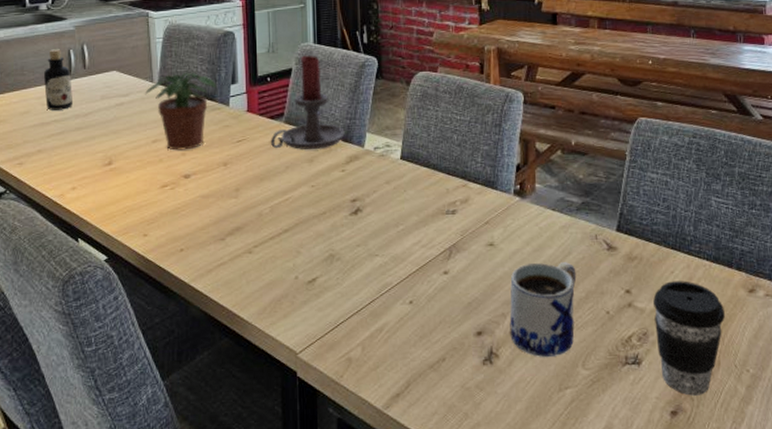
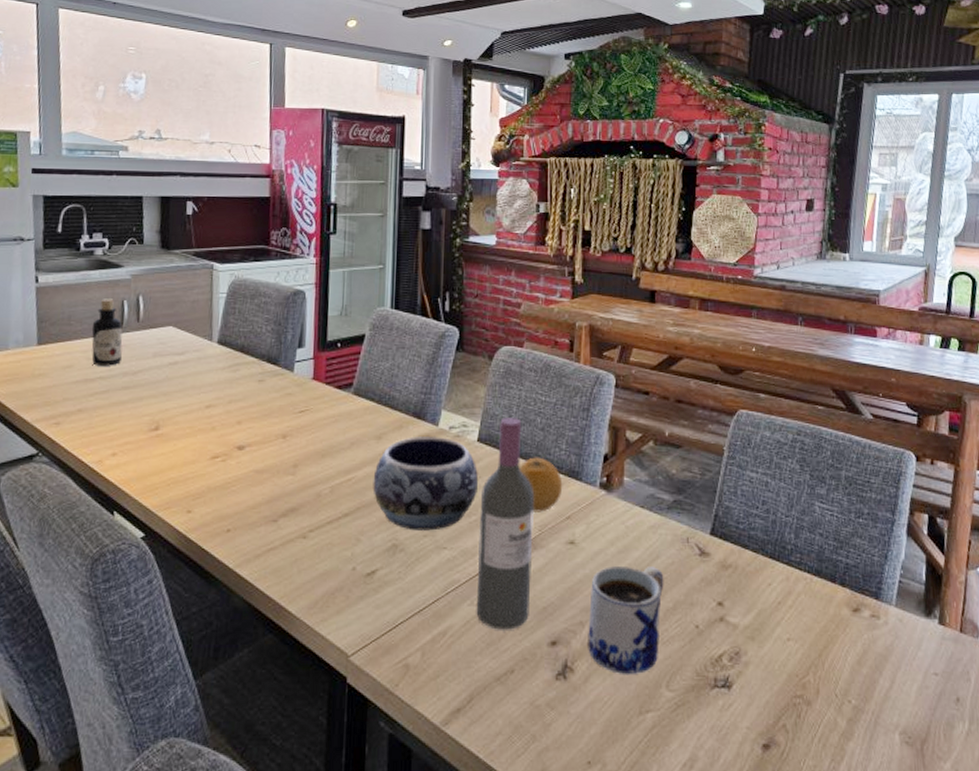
potted plant: present [144,72,217,151] -> none [201,332,282,418]
candle holder: present [271,55,345,150] -> none [336,320,418,426]
decorative bowl: none [308,157,404,241] -> present [373,437,479,531]
wine bottle: none [406,136,457,324] -> present [476,418,535,630]
fruit: none [439,170,481,220] -> present [518,457,563,512]
coffee cup: present [652,281,725,396] -> none [746,595,826,727]

